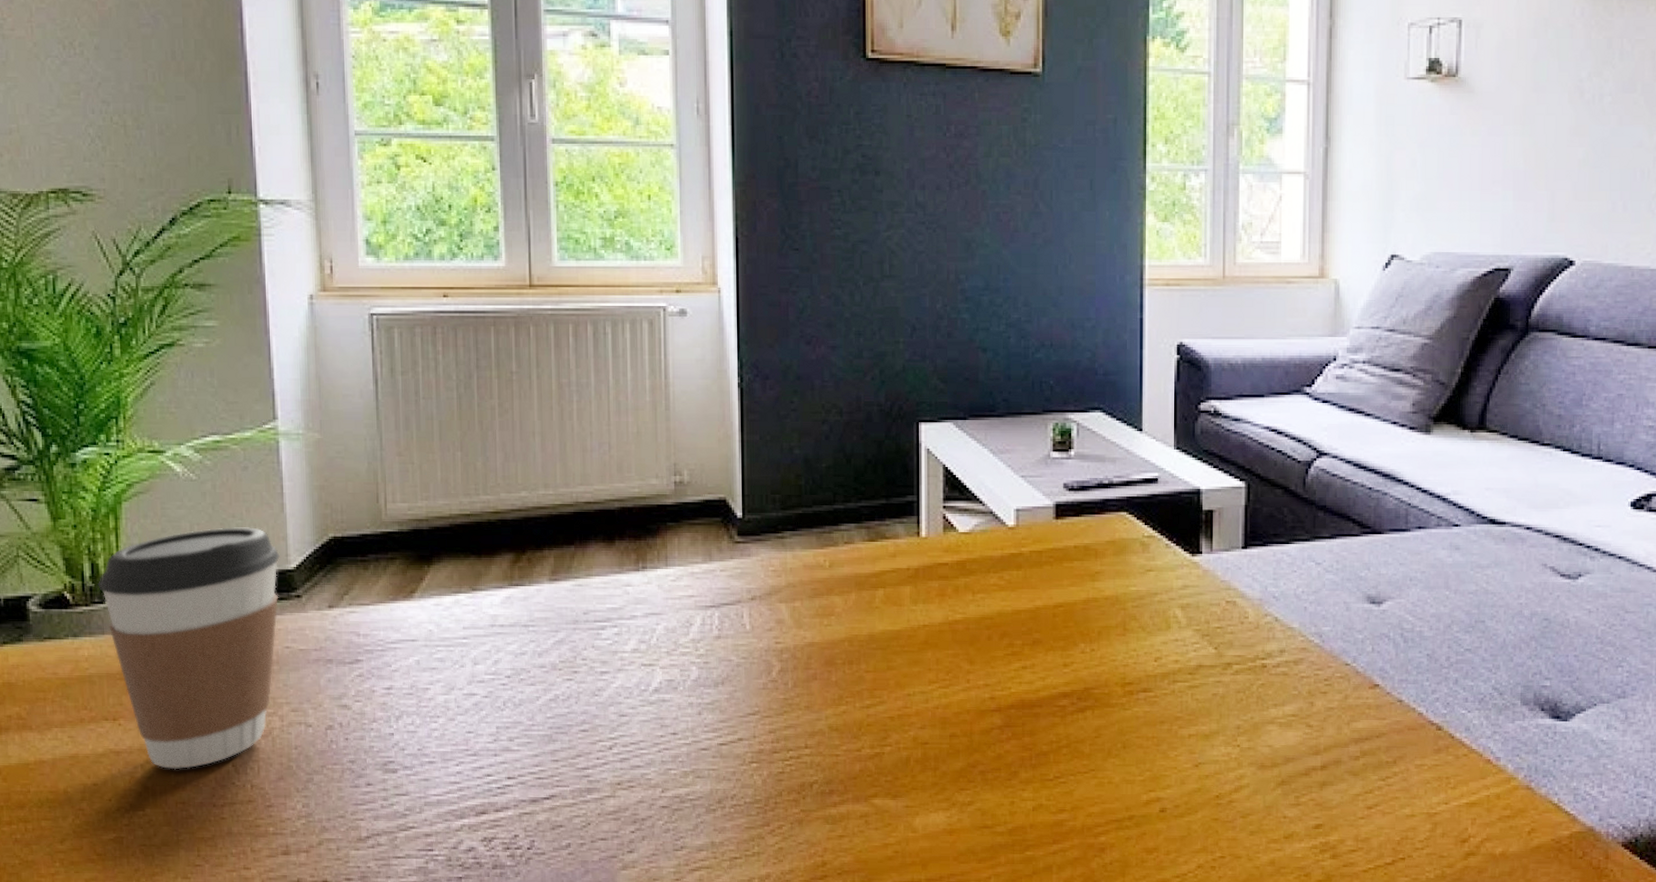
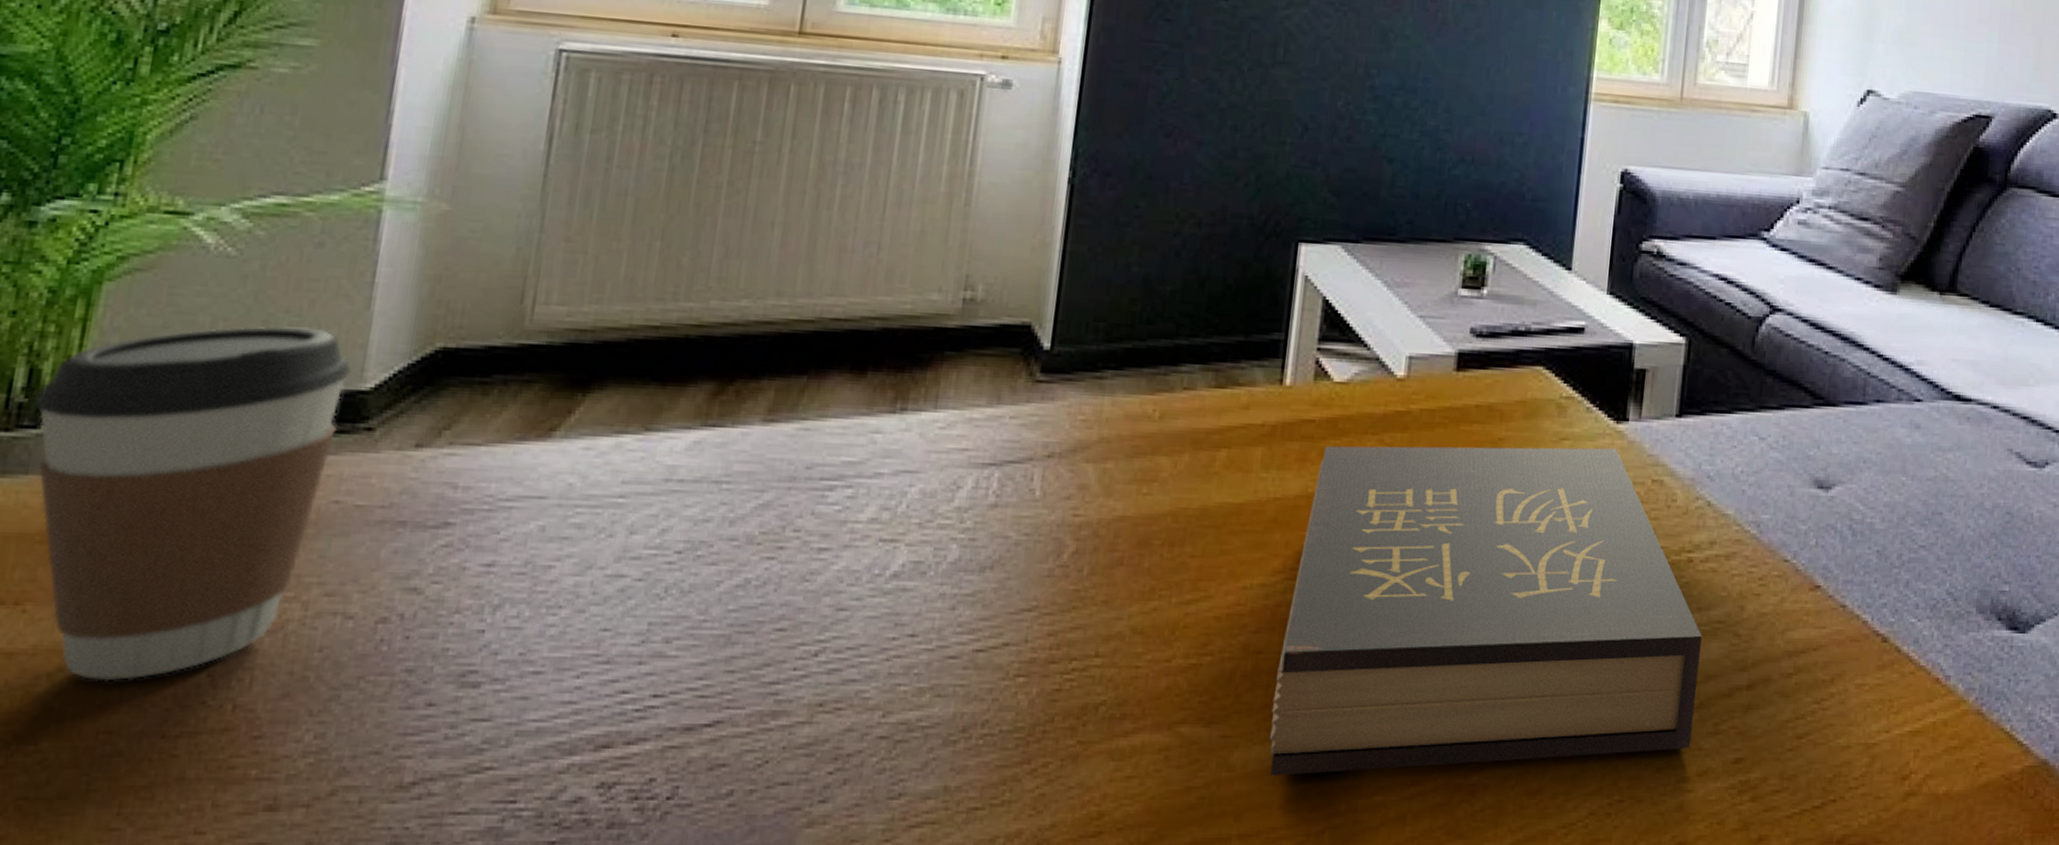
hardback book: none [940,576,1280,836] -> present [1270,446,1703,776]

